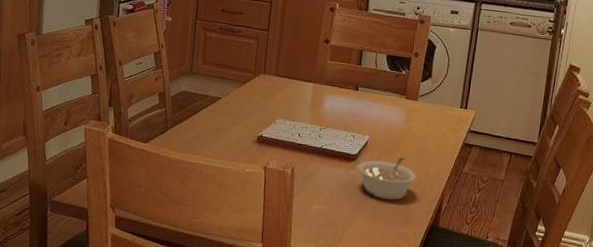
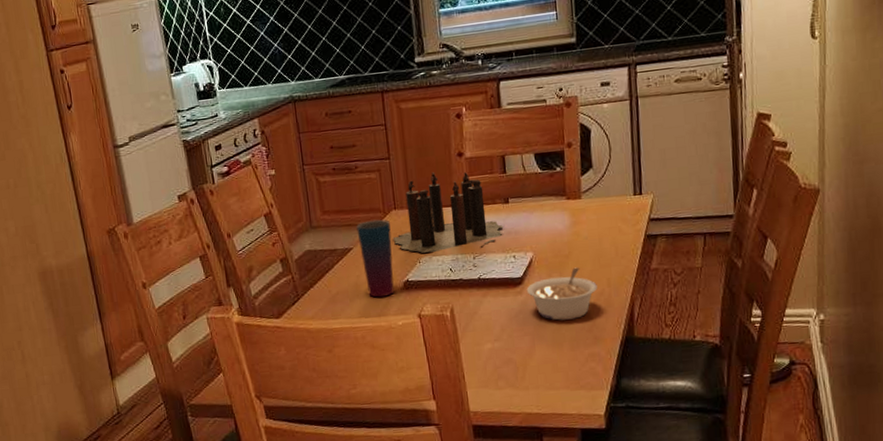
cup: none [226,78,257,145] -> present [356,219,394,298]
candle: none [257,50,350,122] -> present [393,171,504,253]

